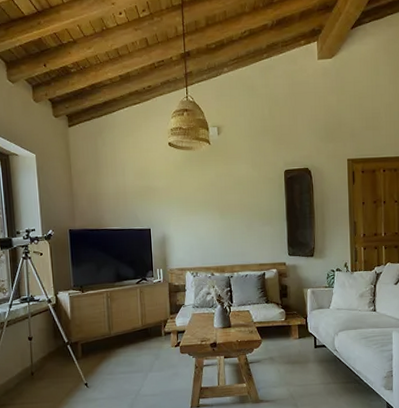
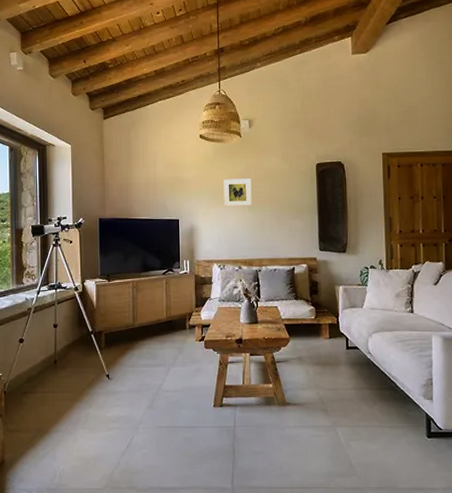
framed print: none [193,186,223,216] -> present [223,178,252,207]

